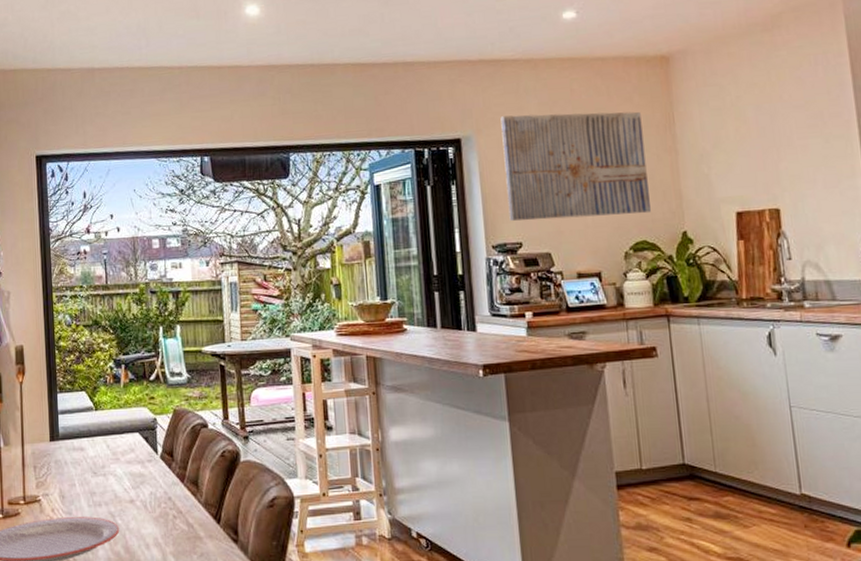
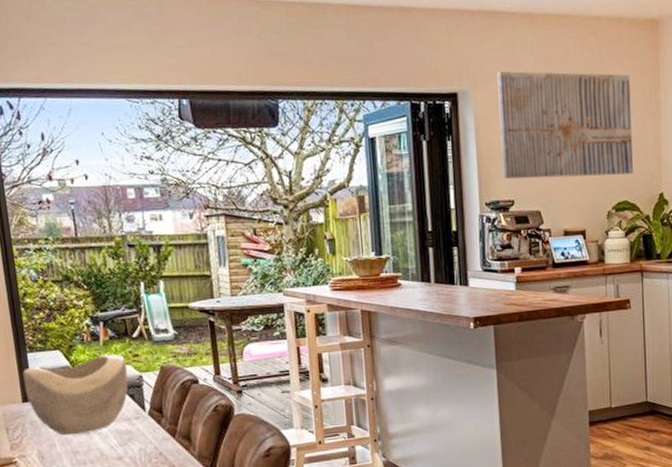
decorative bowl: none [52,397,144,476] -> present [22,354,129,435]

